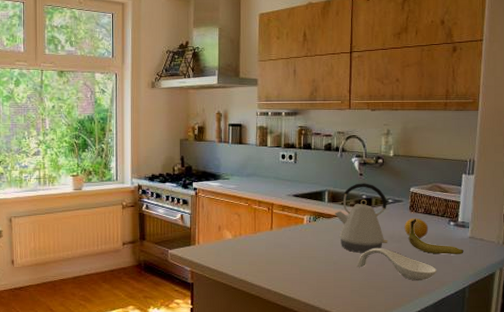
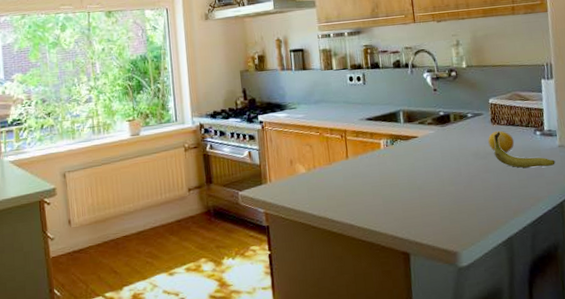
kettle: present [334,183,388,253] -> none [412,98,474,175]
spoon rest: present [357,247,437,281] -> none [443,166,530,200]

